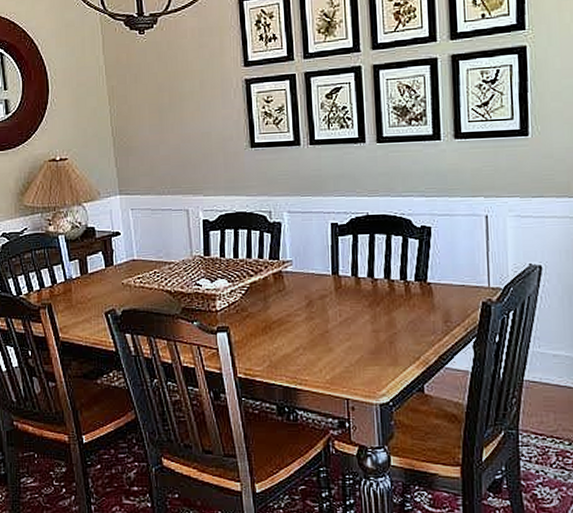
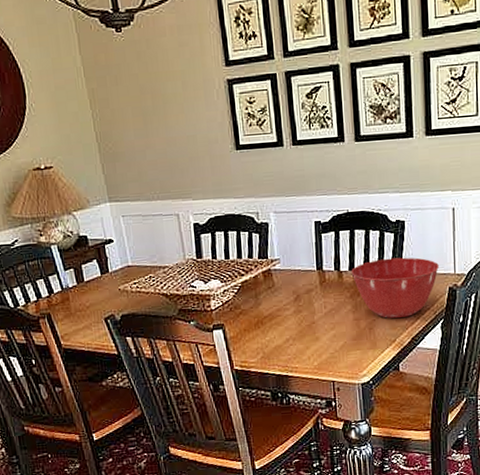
mixing bowl: none [370,266,470,333] -> present [351,257,439,319]

